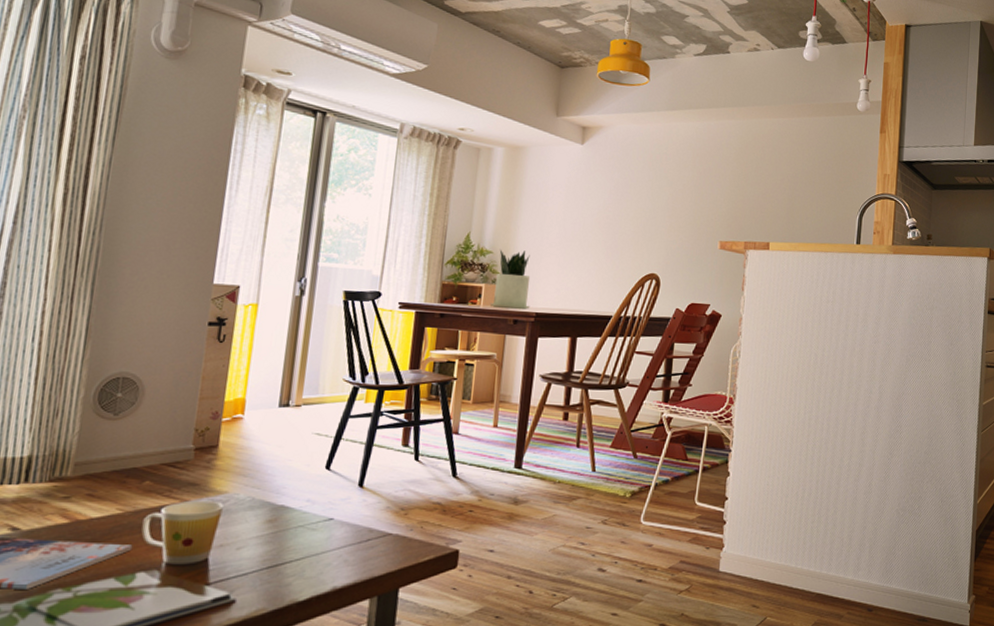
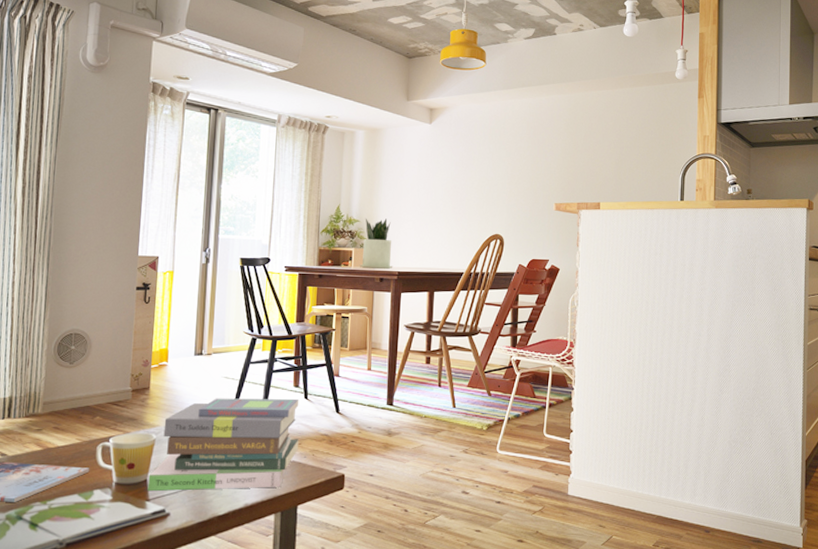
books: none [208,459,408,574] -> present [147,398,299,492]

